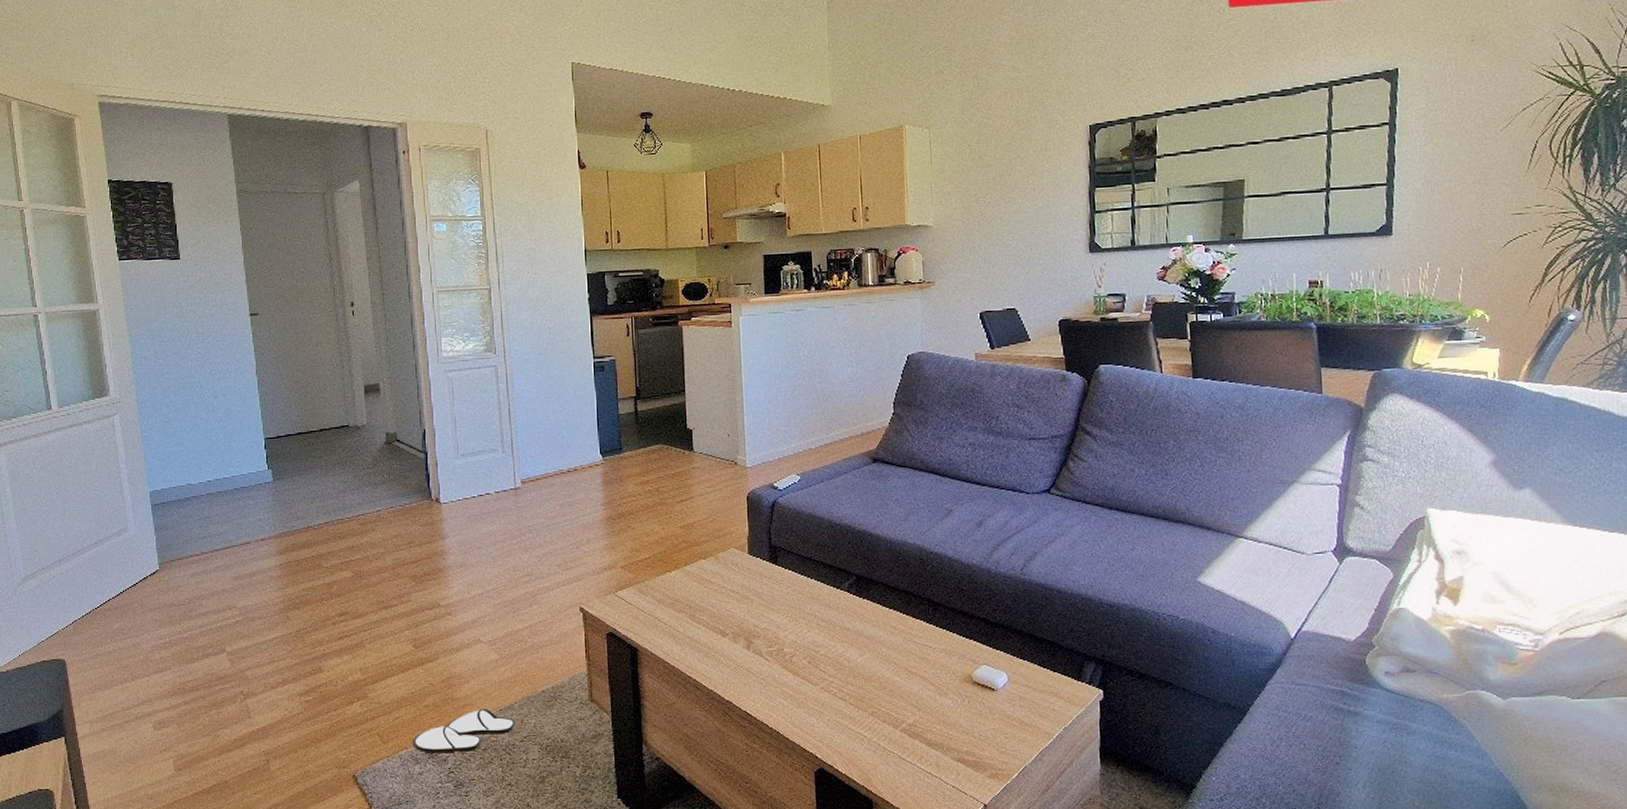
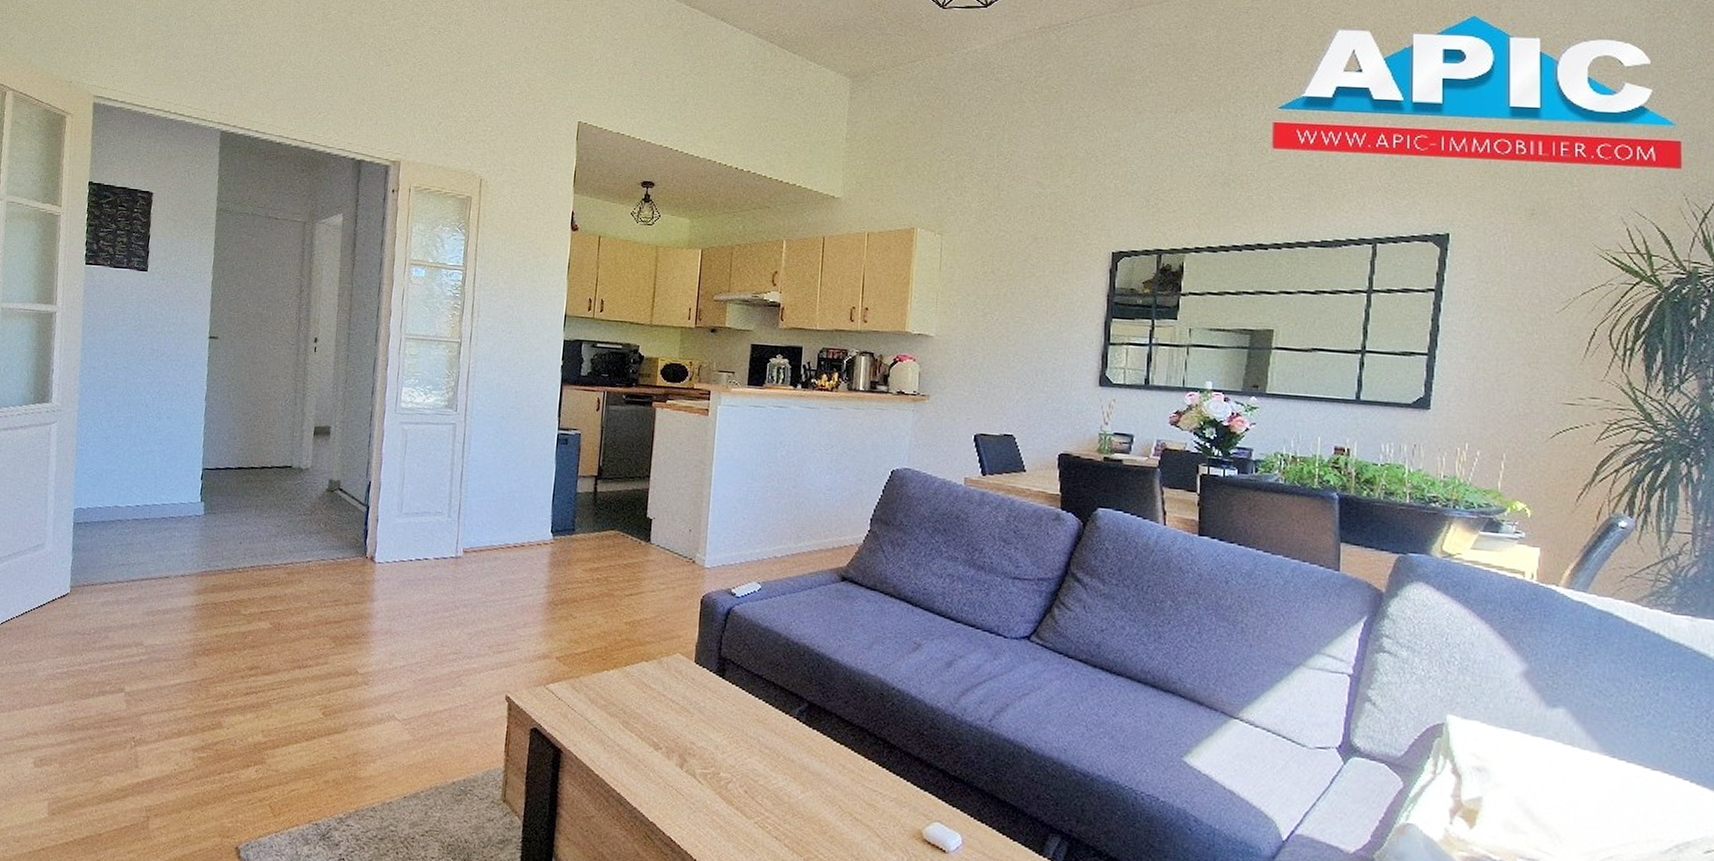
slippers: present [412,708,516,754] -> none [305,792,420,839]

